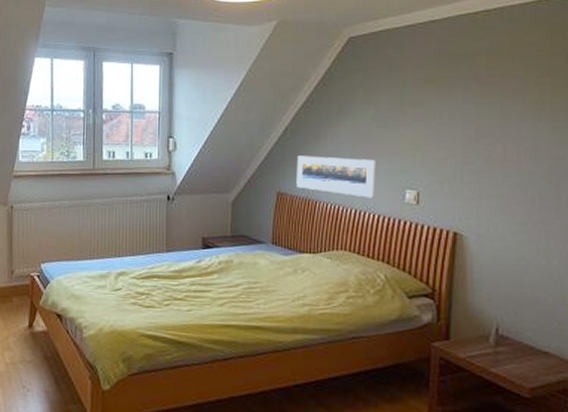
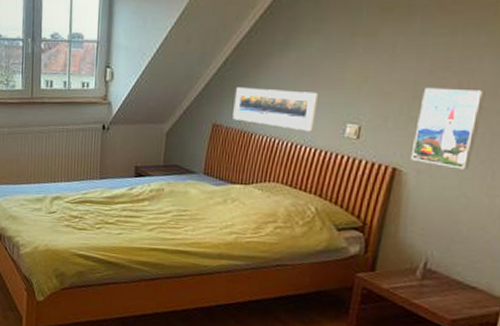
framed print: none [468,153,528,232] -> present [410,87,486,170]

